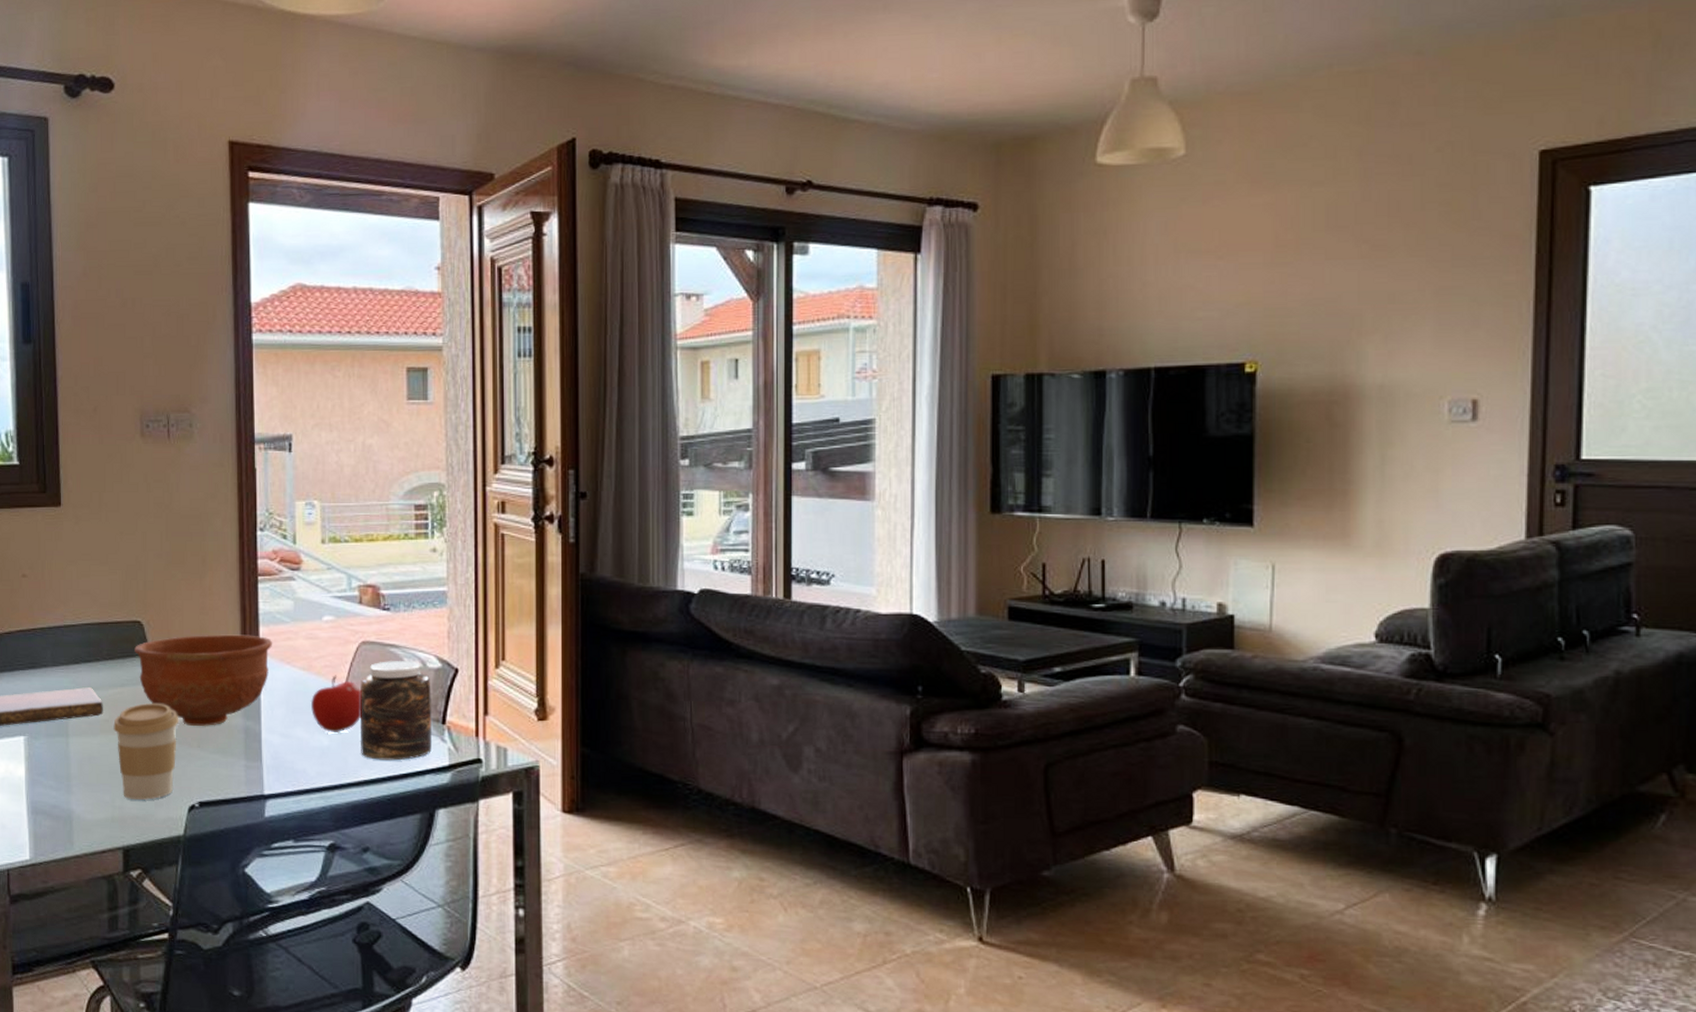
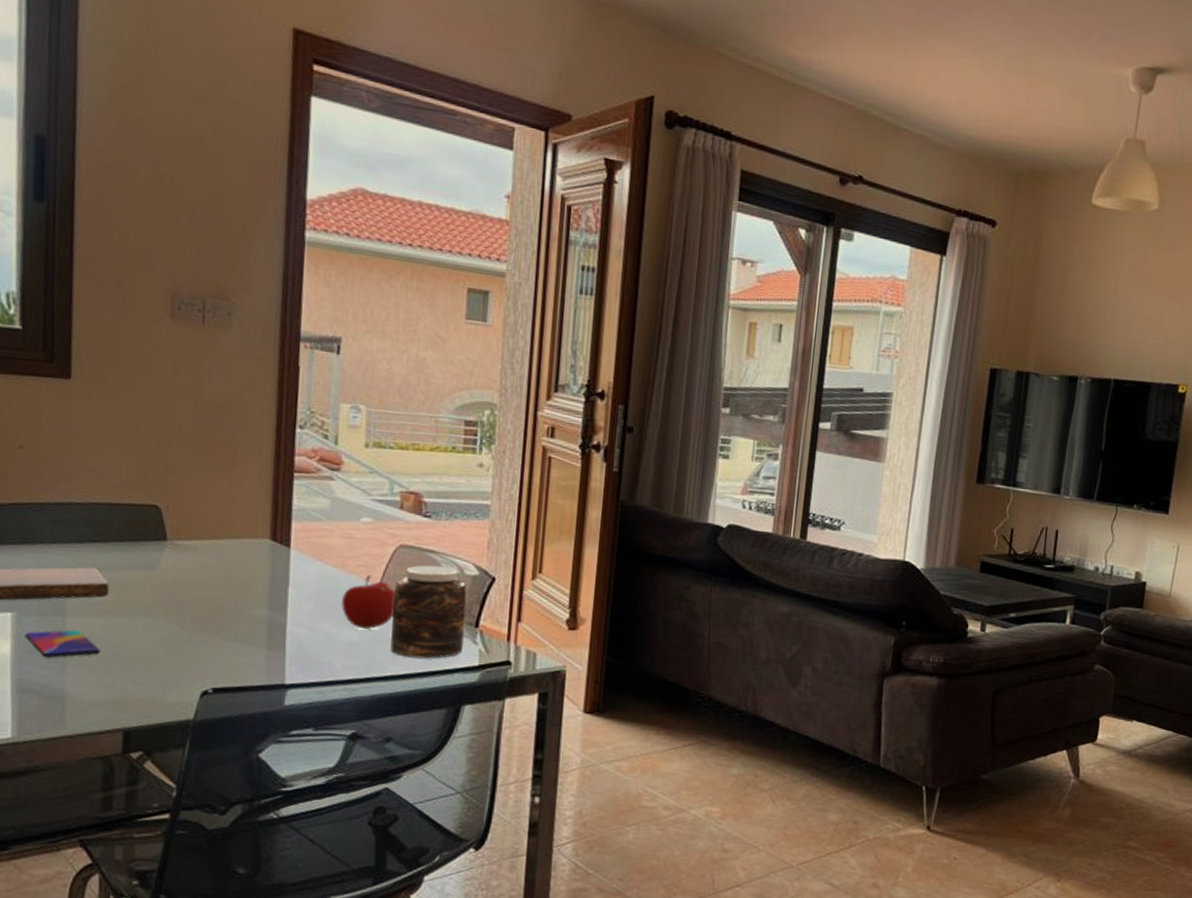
smartphone: none [35,750,100,778] -> present [24,629,101,658]
coffee cup: present [113,702,179,800] -> none [119,588,196,684]
bowl: present [134,634,273,726] -> none [149,524,306,615]

